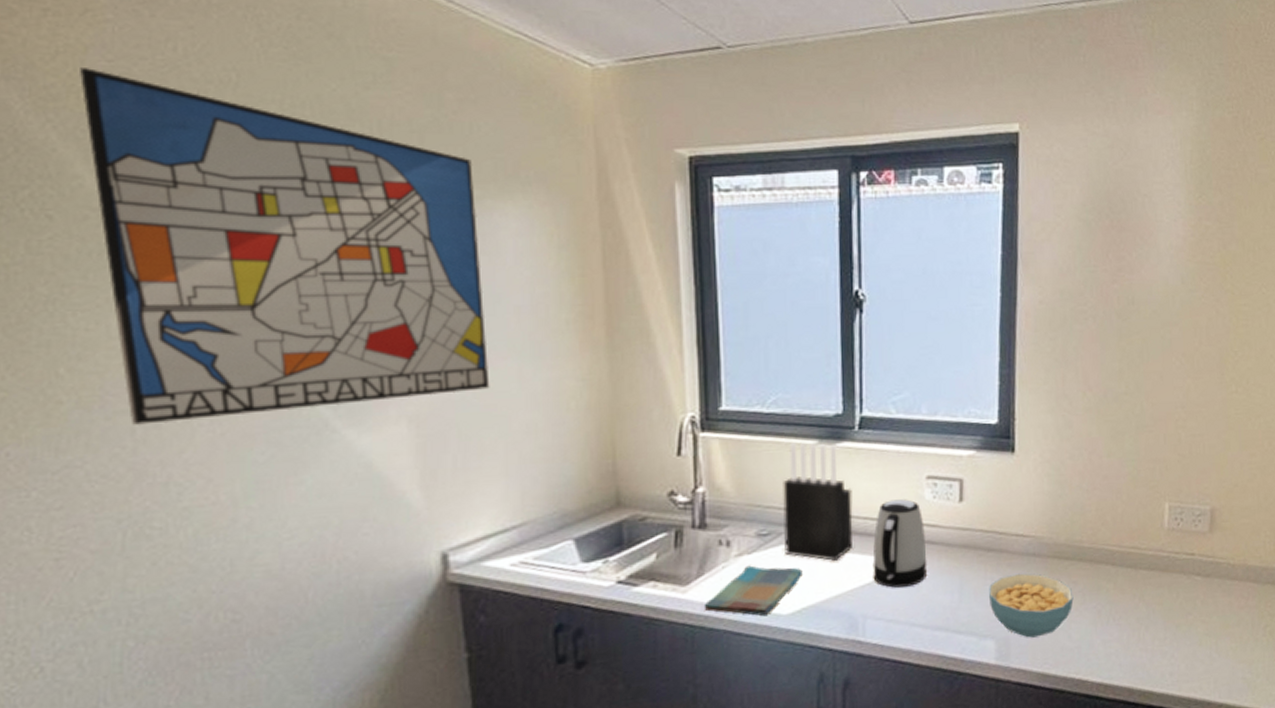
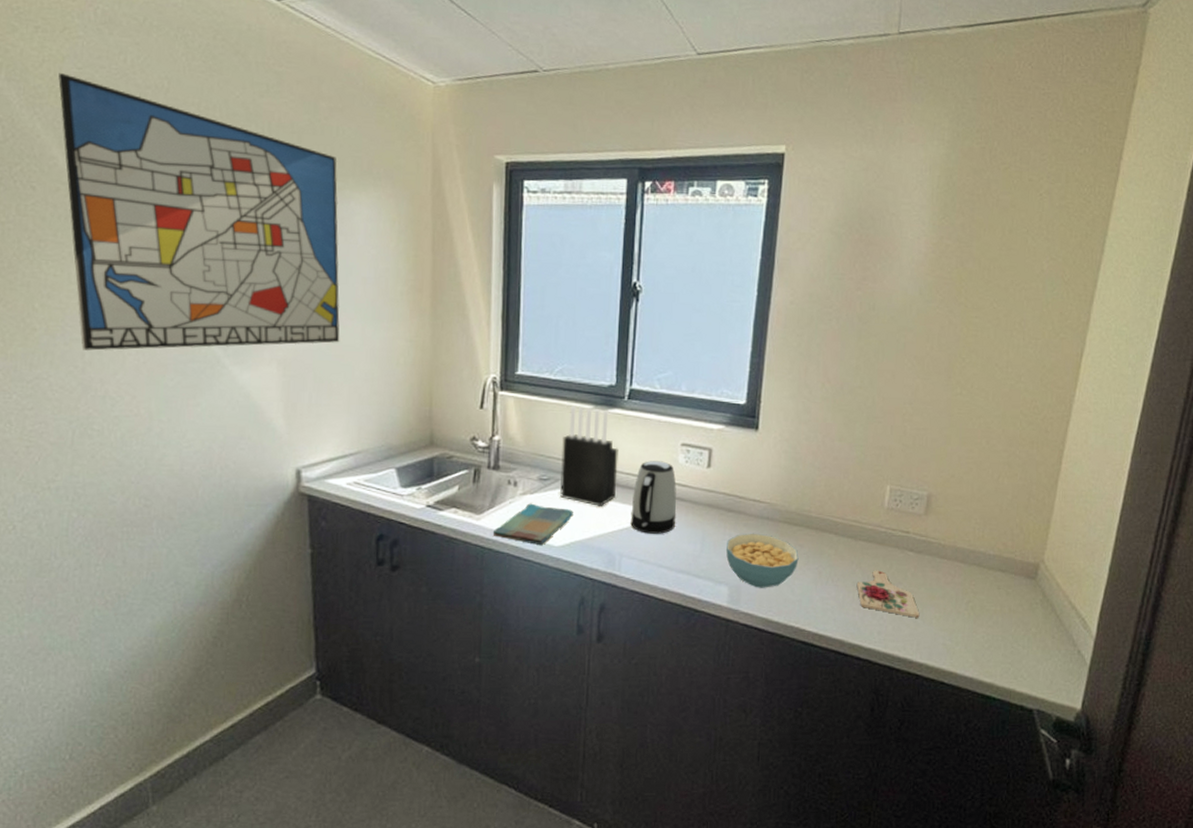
cutting board: none [1141,601,1214,652] -> present [856,570,920,618]

